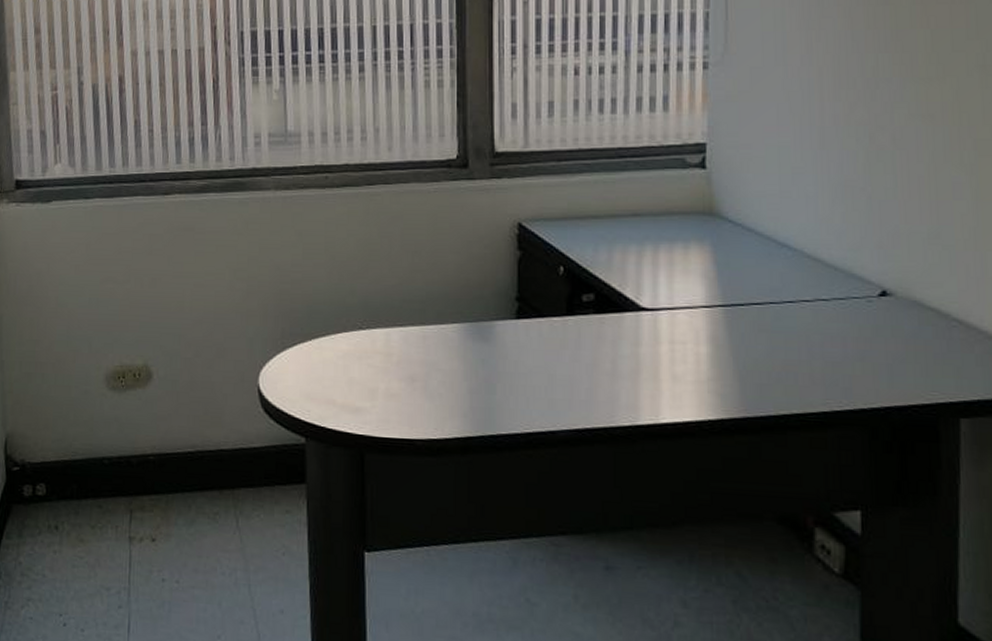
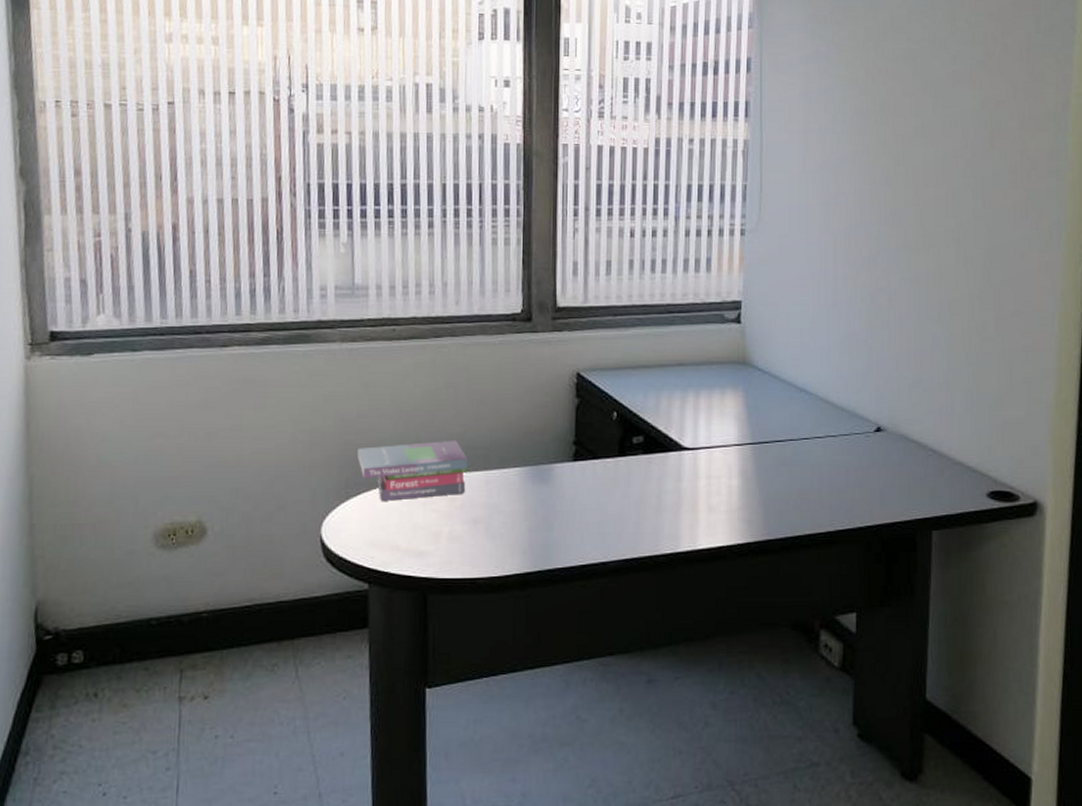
books: none [293,292,405,354] -> present [357,440,469,501]

